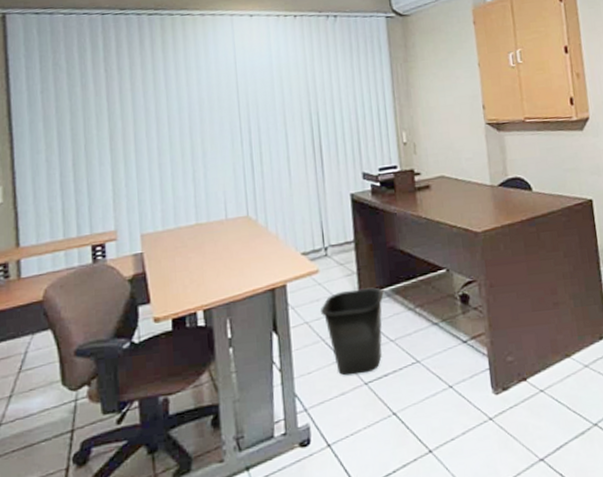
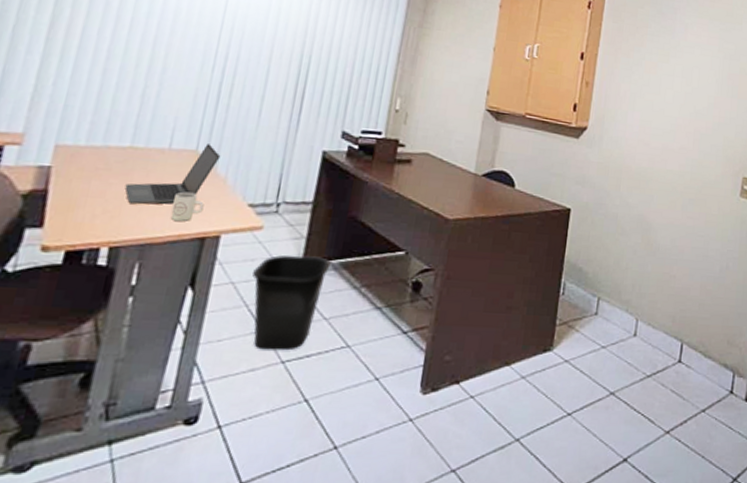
laptop: none [201,208,268,272] -> present [125,144,221,205]
mug: none [240,252,267,280] -> present [170,191,205,222]

